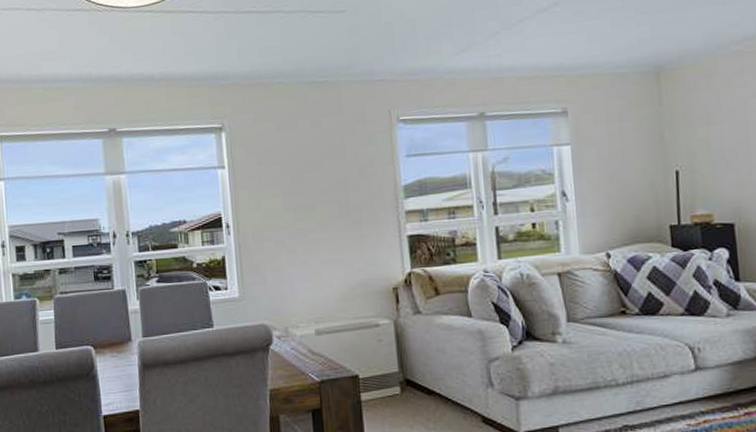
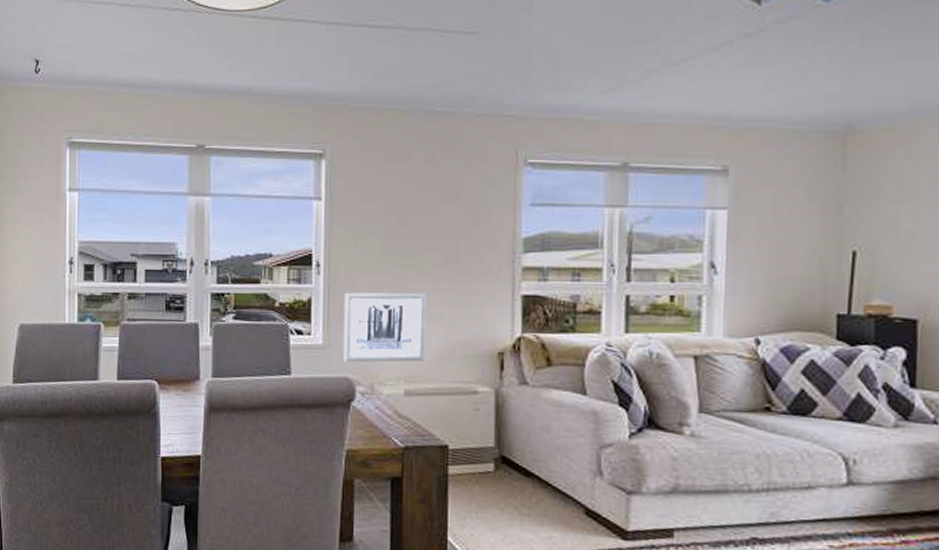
wall art: none [253,243,329,311] -> present [342,292,425,363]

